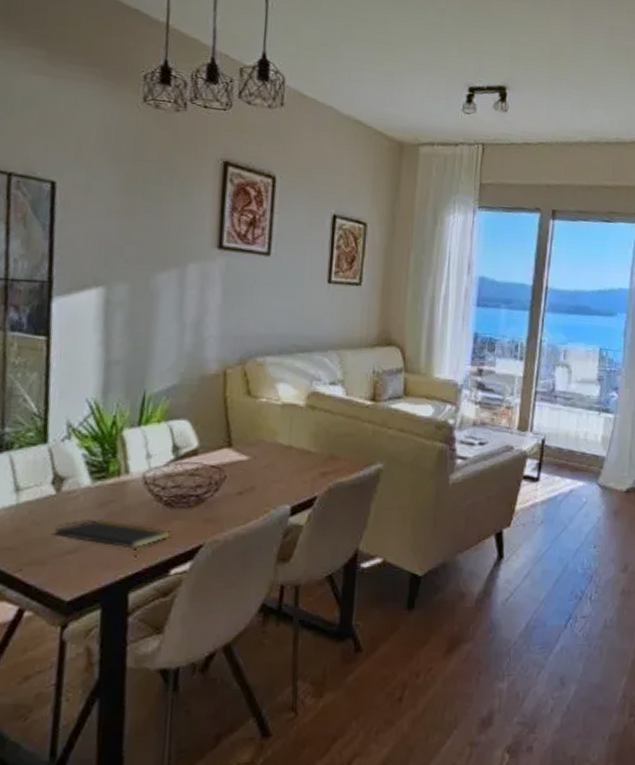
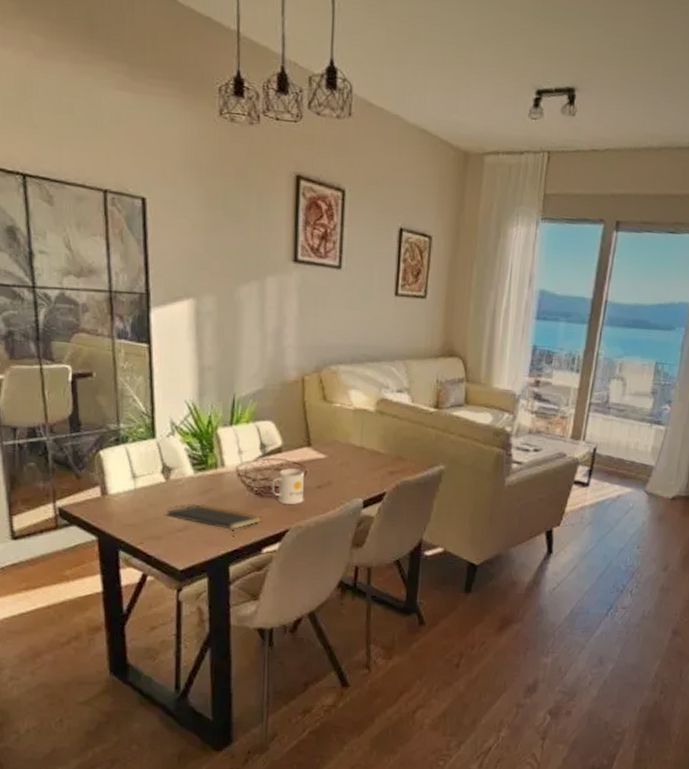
mug: none [183,473,223,515] -> present [271,468,304,504]

